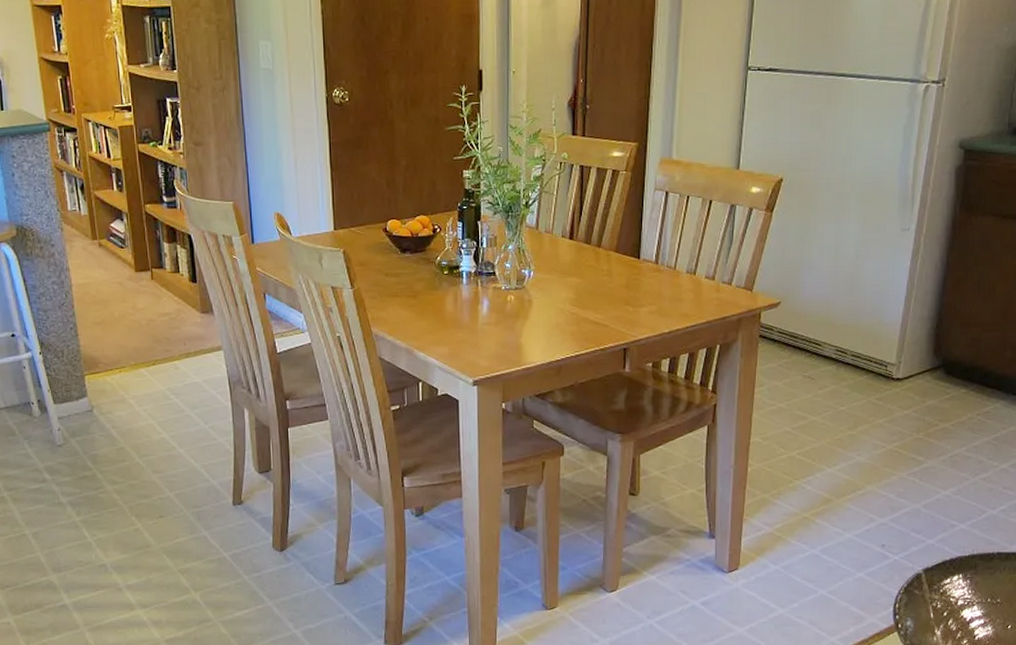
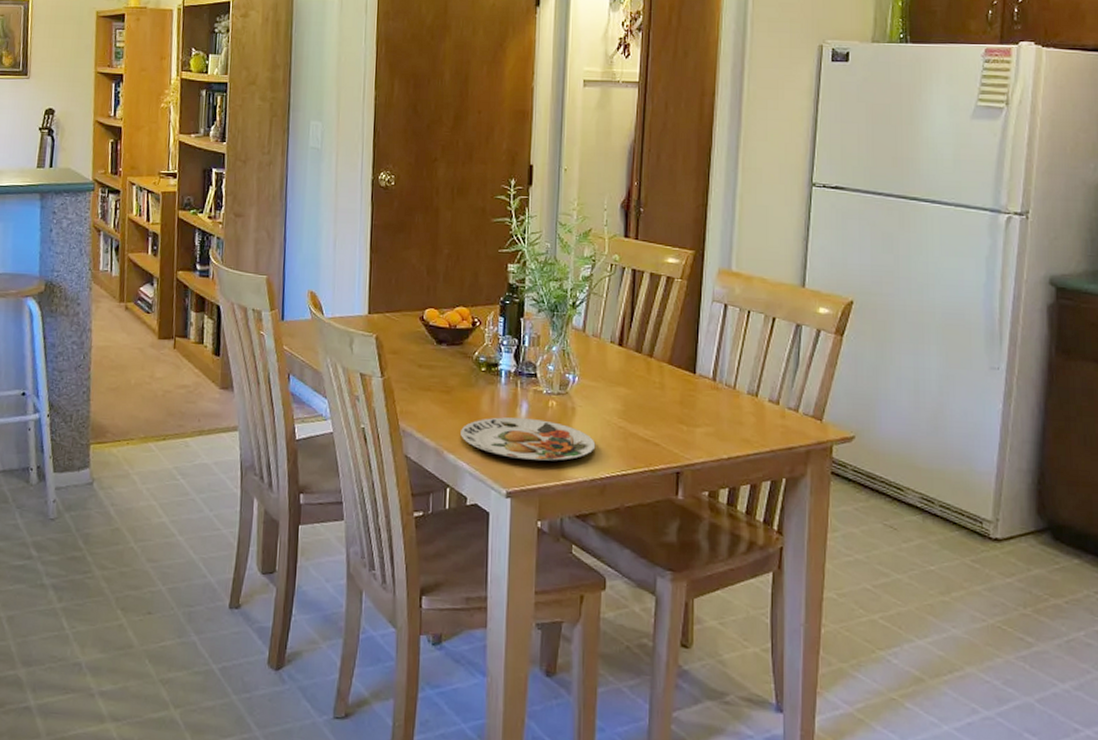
plate: none [428,313,551,351] -> present [460,417,596,461]

